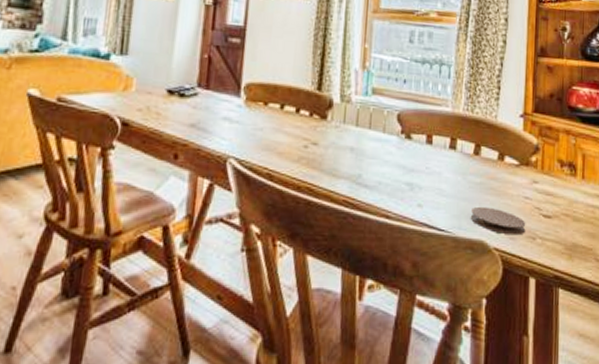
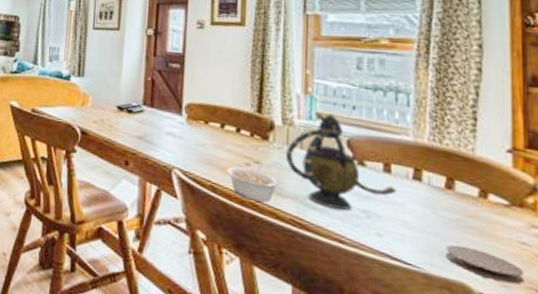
legume: none [284,145,336,186] -> present [226,163,281,203]
teapot: none [341,88,436,186] -> present [285,112,396,211]

